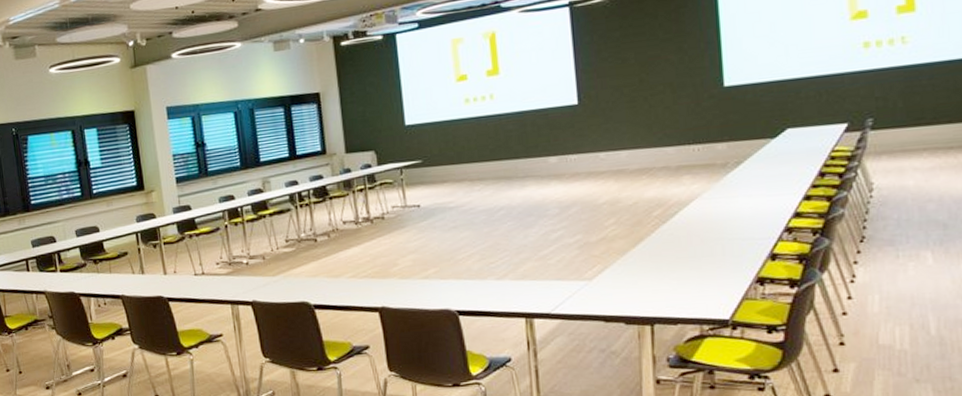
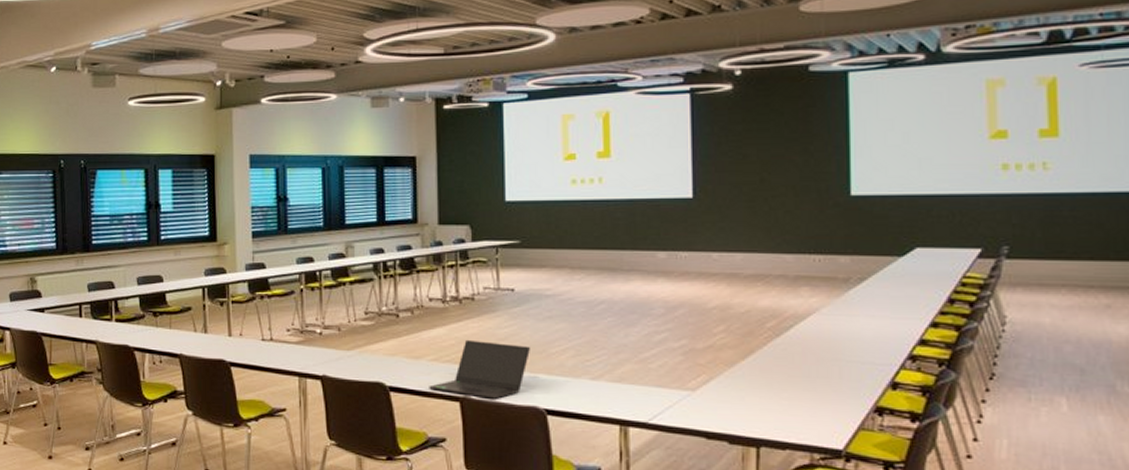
laptop: none [350,255,439,307] -> present [429,339,530,399]

